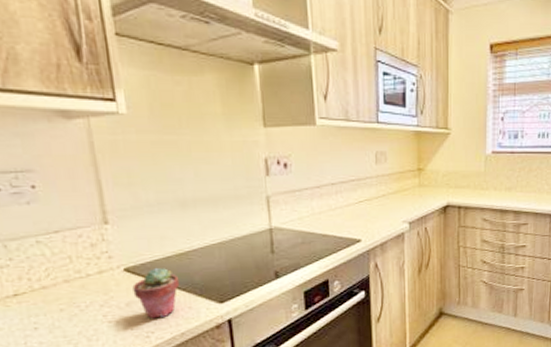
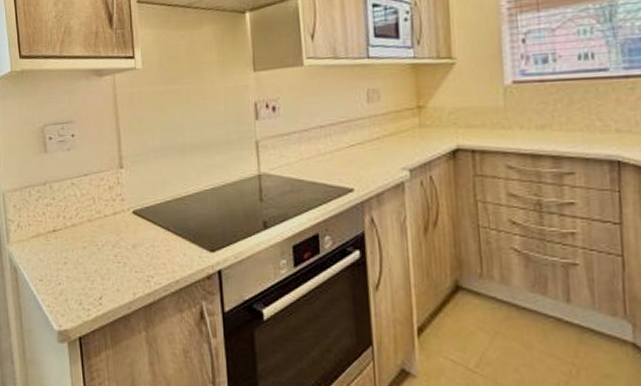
potted succulent: present [132,267,180,319] -> none [138,211,177,263]

